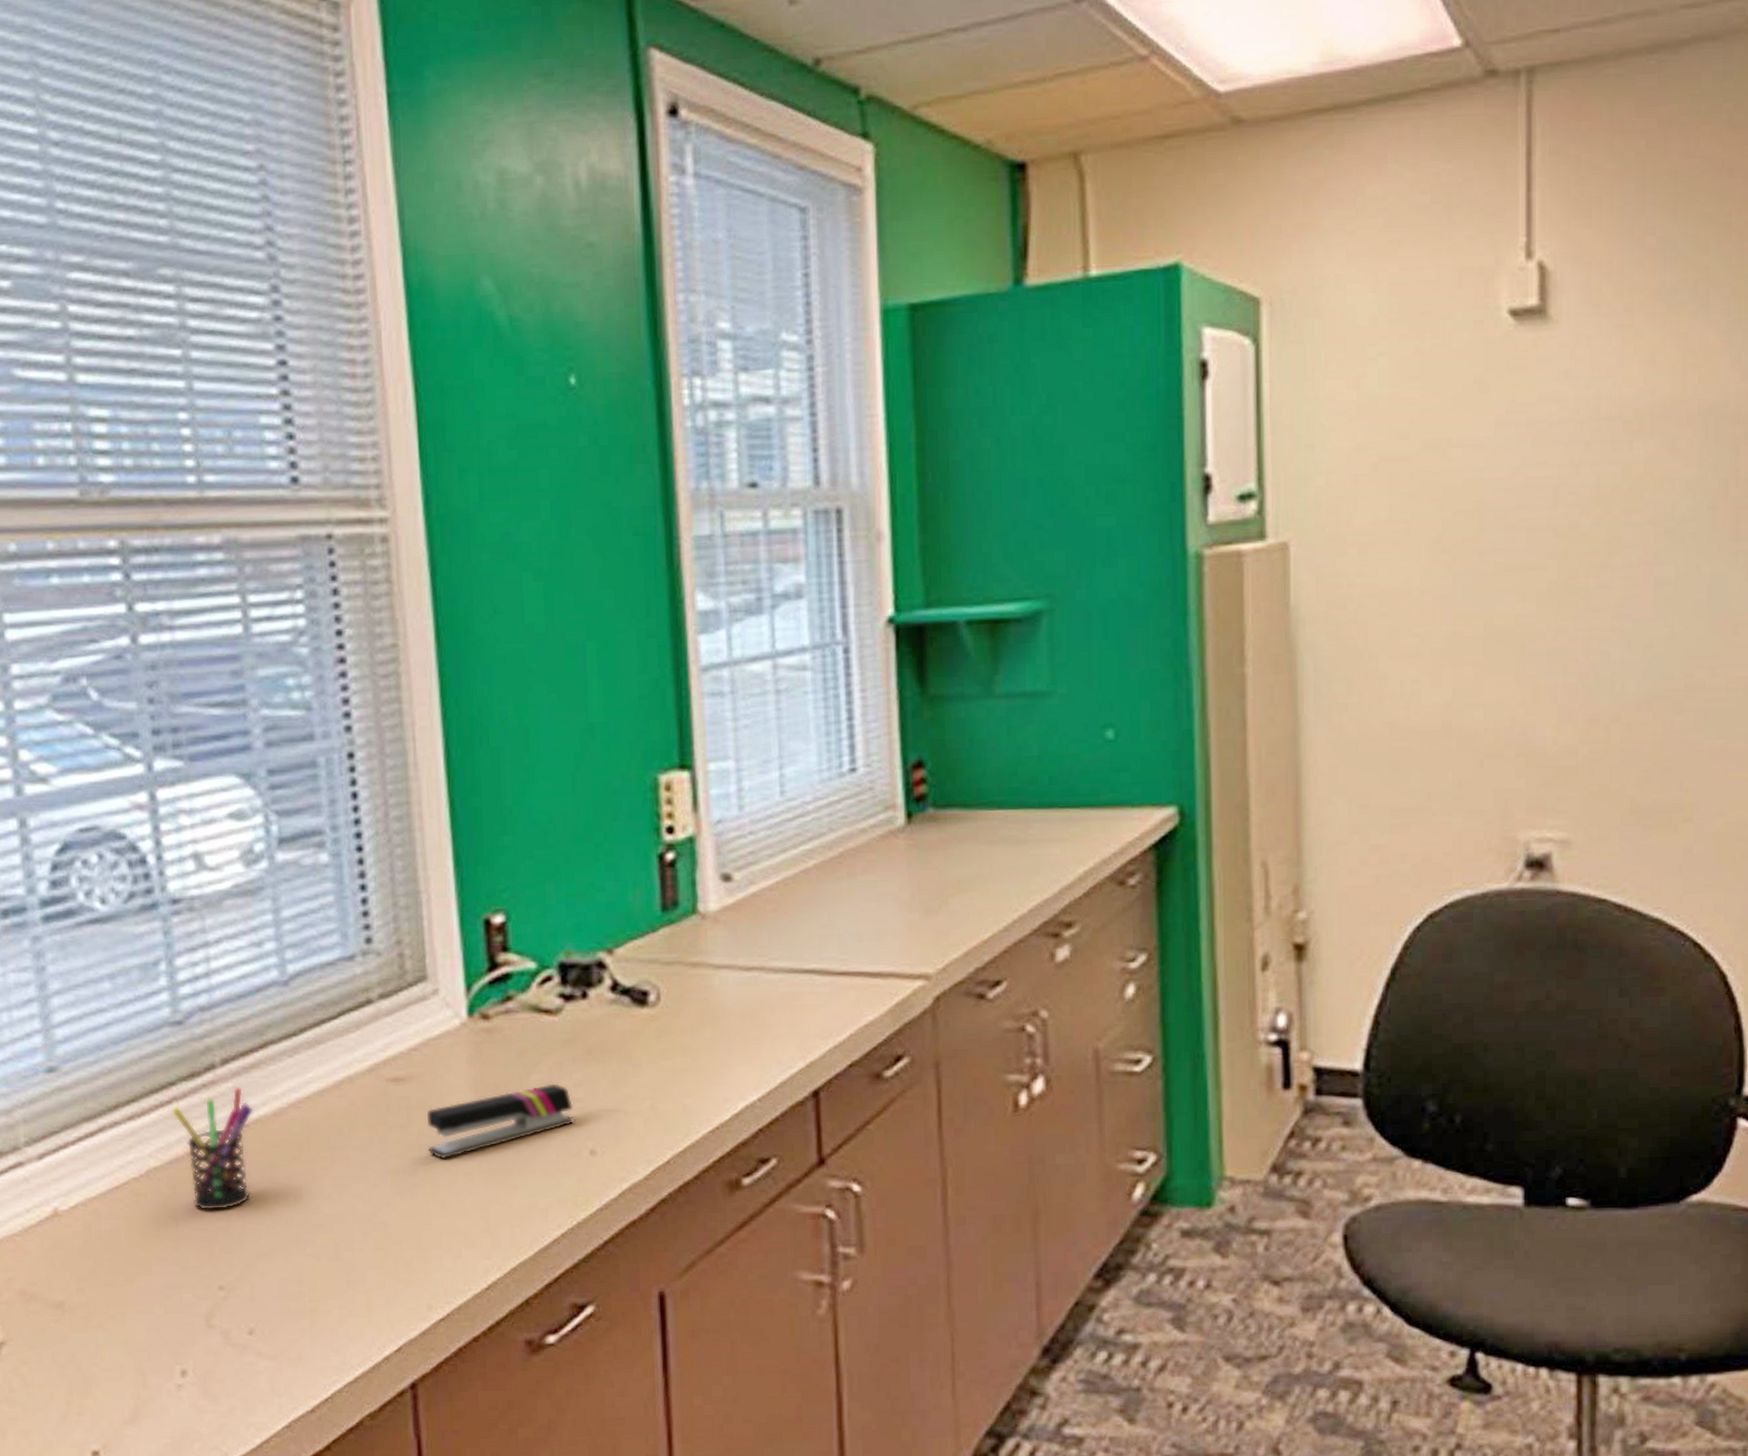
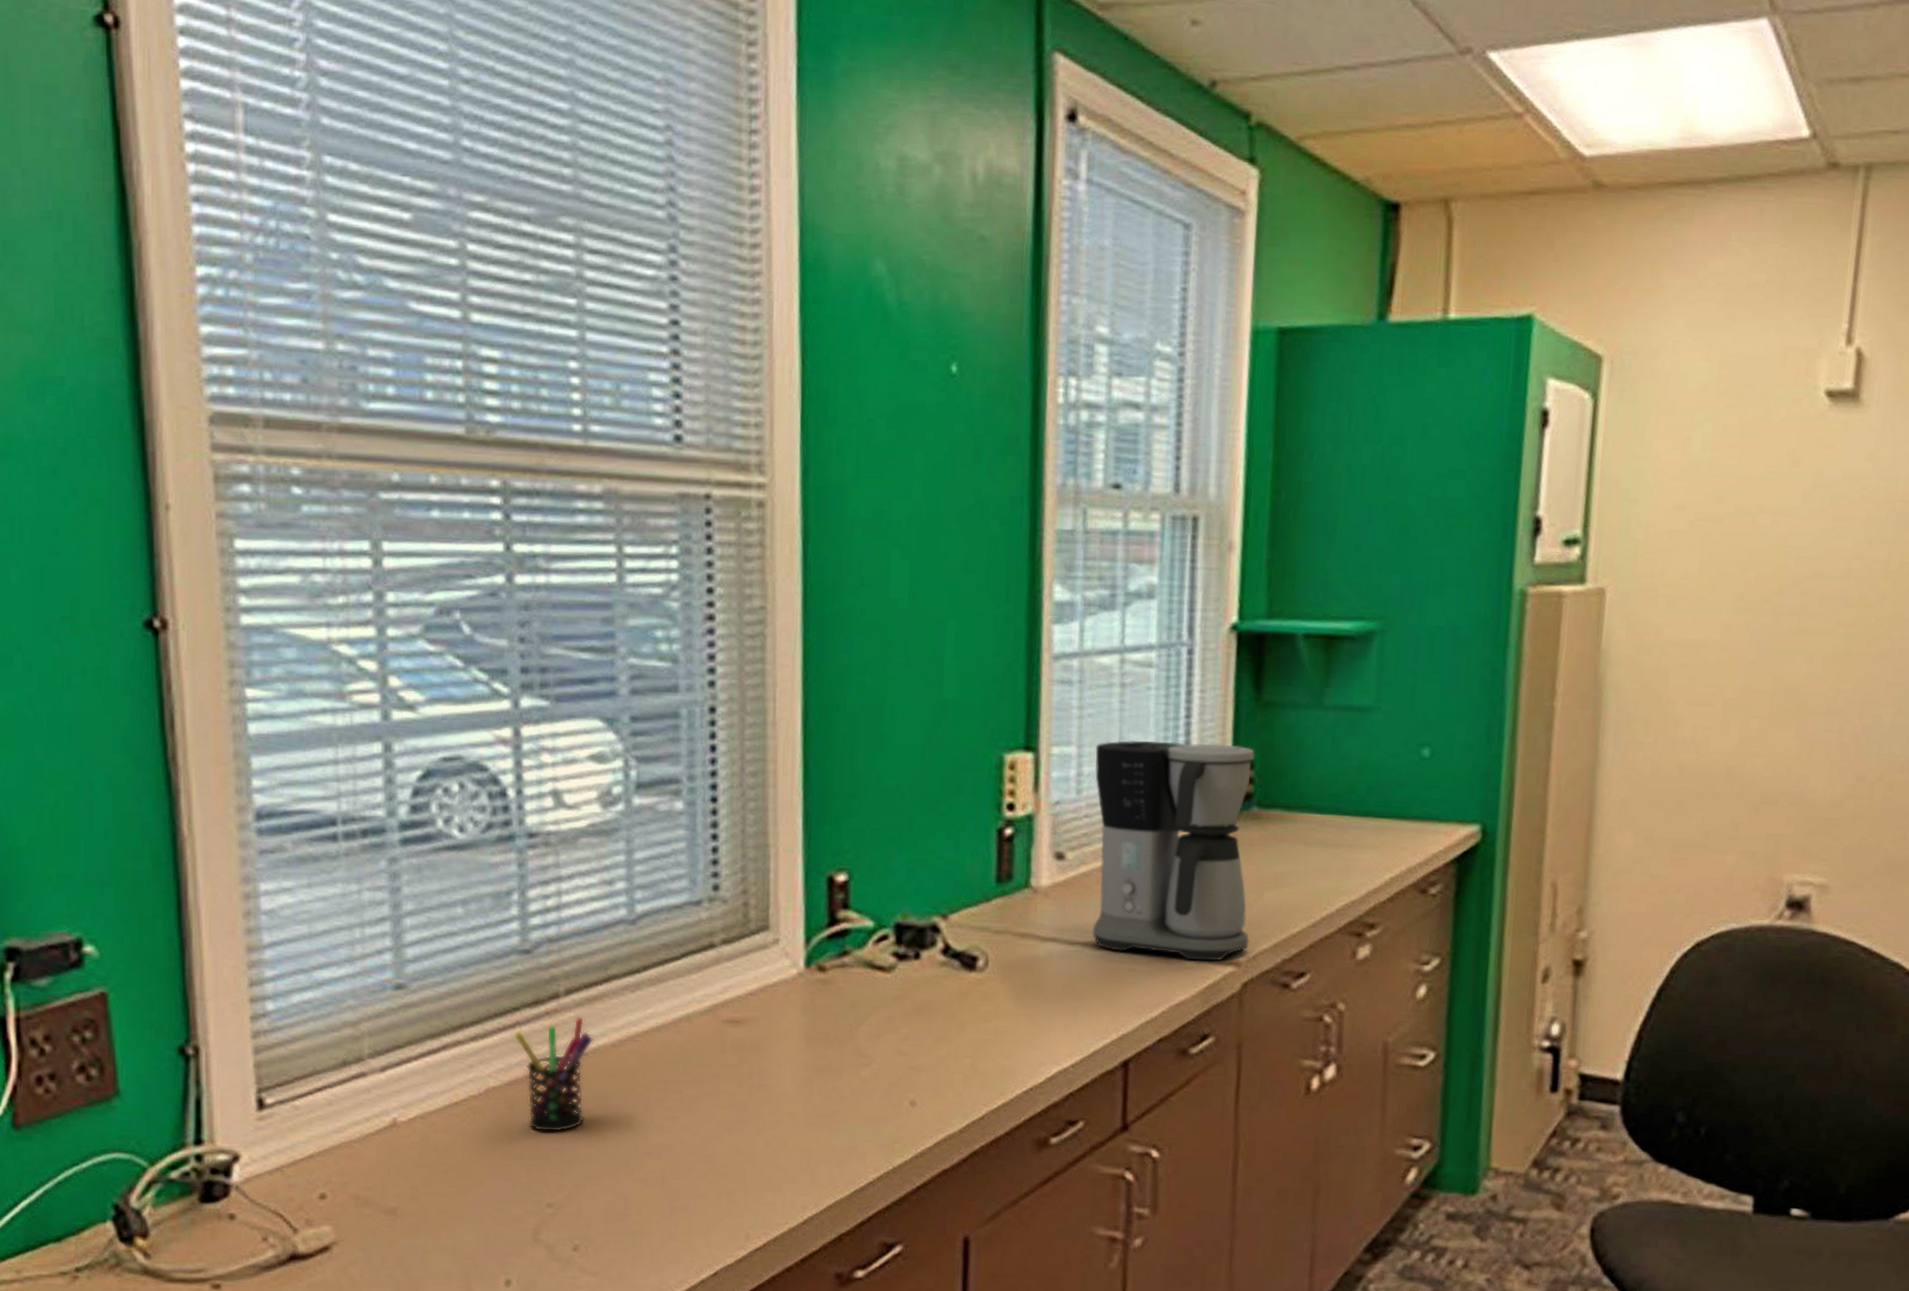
stapler: present [427,1083,575,1159] -> none [757,1036,899,1099]
coffee maker: none [755,744,937,977] -> present [1092,741,1255,962]

